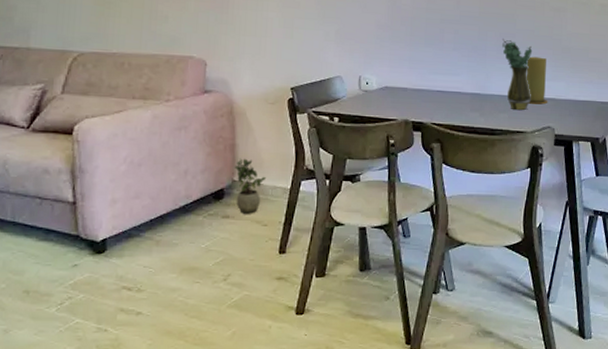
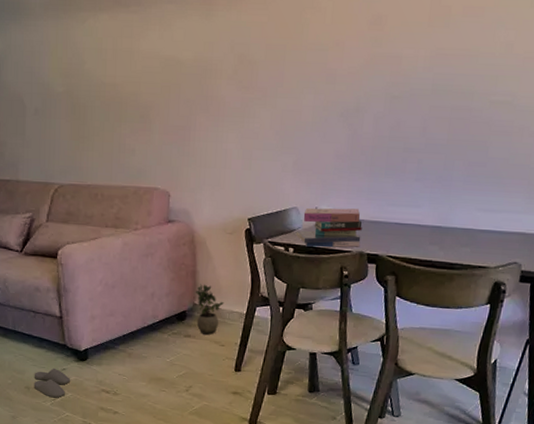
slippers: none [35,264,84,302] -> present [33,368,71,398]
books: none [341,76,406,116] -> present [296,208,362,248]
vase: present [502,39,533,110] -> none [470,168,505,244]
candle: present [526,56,548,104] -> none [494,187,520,239]

